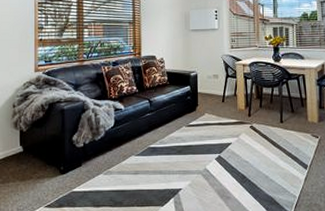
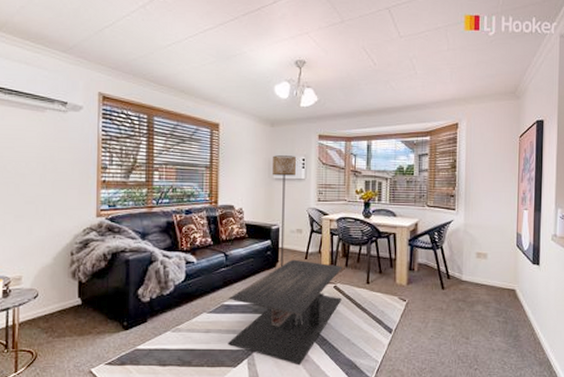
coffee table: none [154,102,258,203] -> present [228,259,342,366]
floor lamp: none [189,8,210,110] -> present [273,155,297,267]

